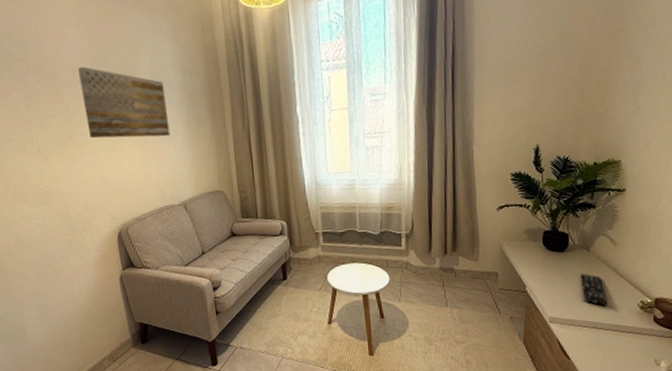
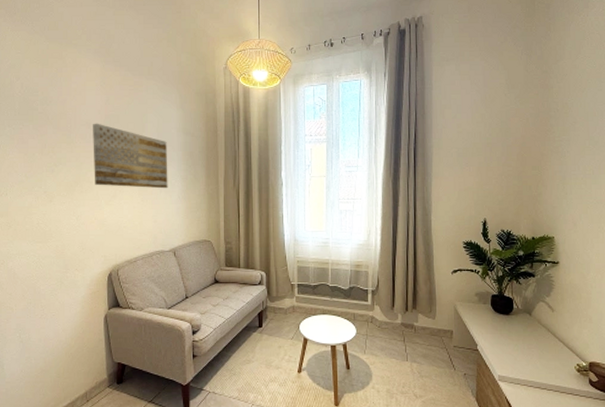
remote control: present [581,273,608,307] -> none [524,335,549,368]

